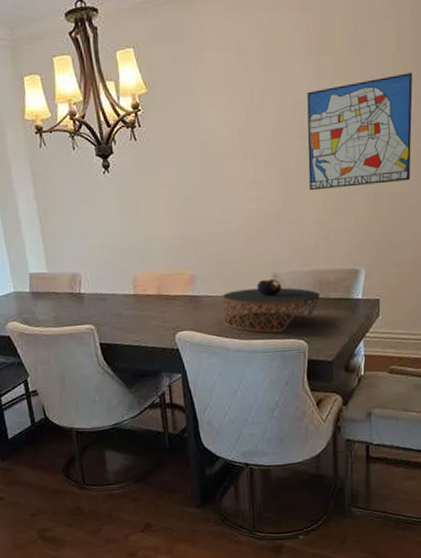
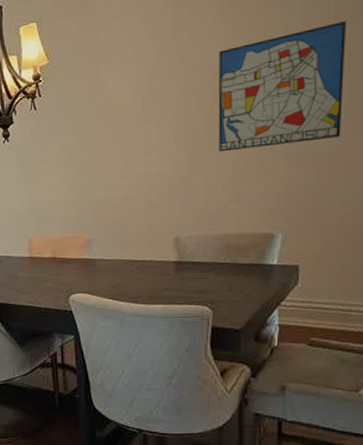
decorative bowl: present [222,278,320,333] -> none [119,242,228,298]

